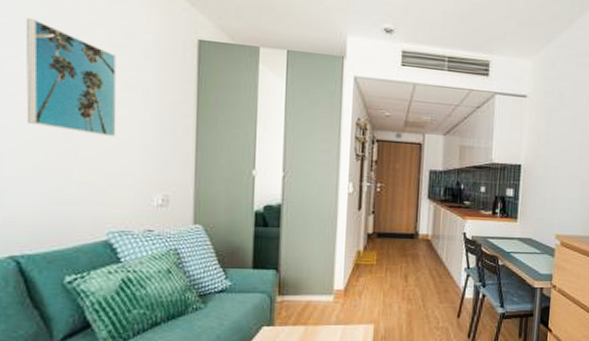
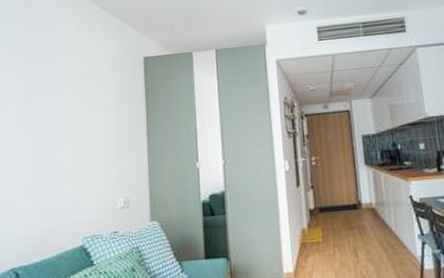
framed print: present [26,18,117,136] -> none [22,68,86,153]

